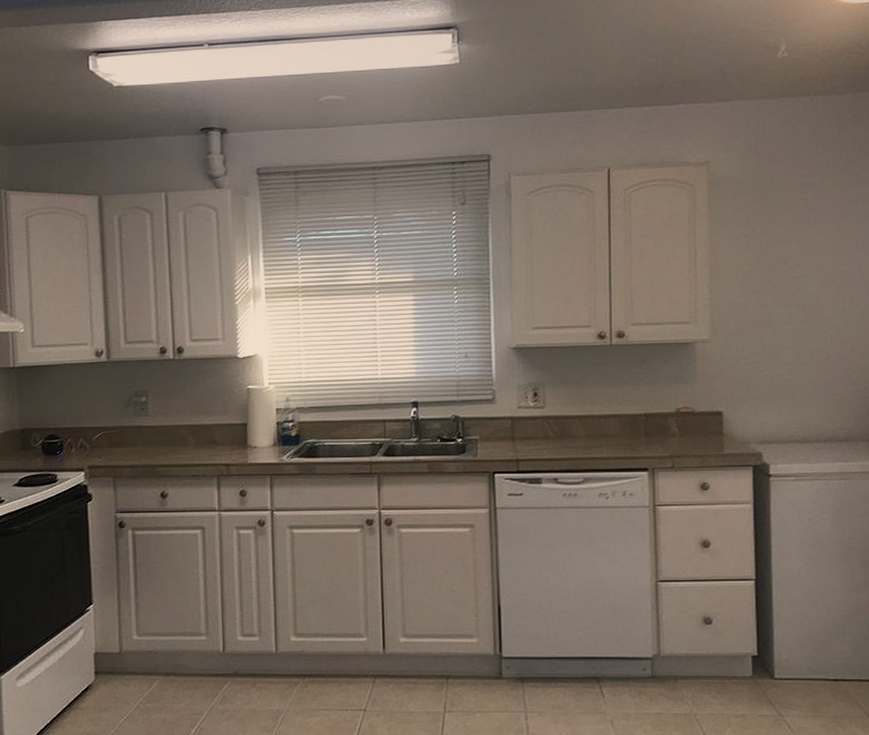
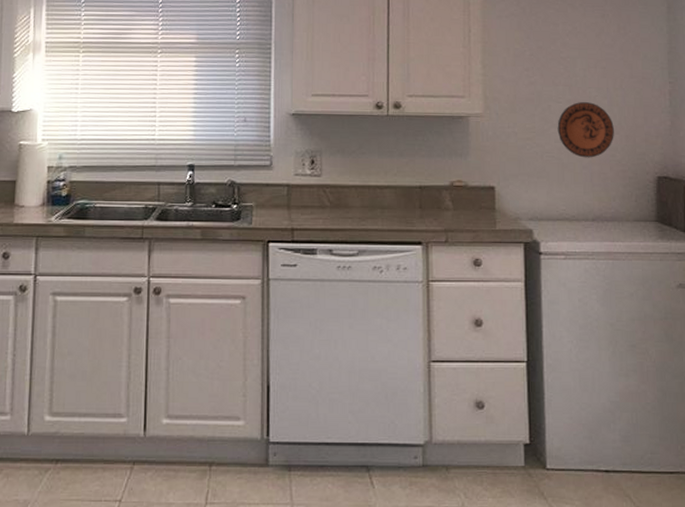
decorative plate: none [789,322,850,379] -> present [557,102,614,158]

